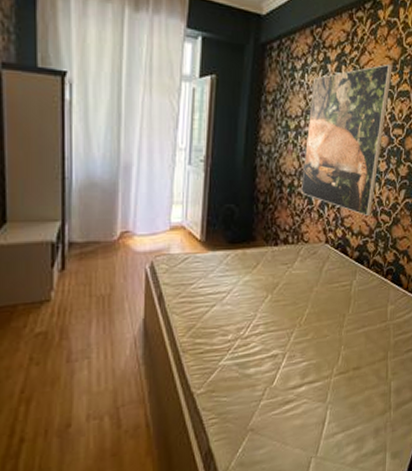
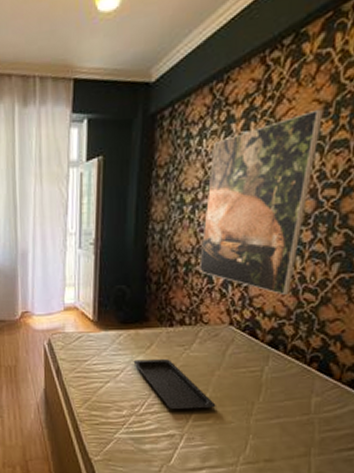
serving tray: none [240,278,314,329] -> present [133,359,216,410]

